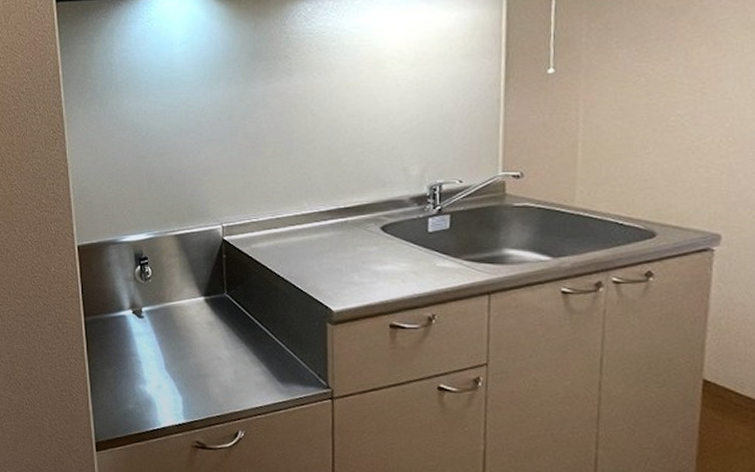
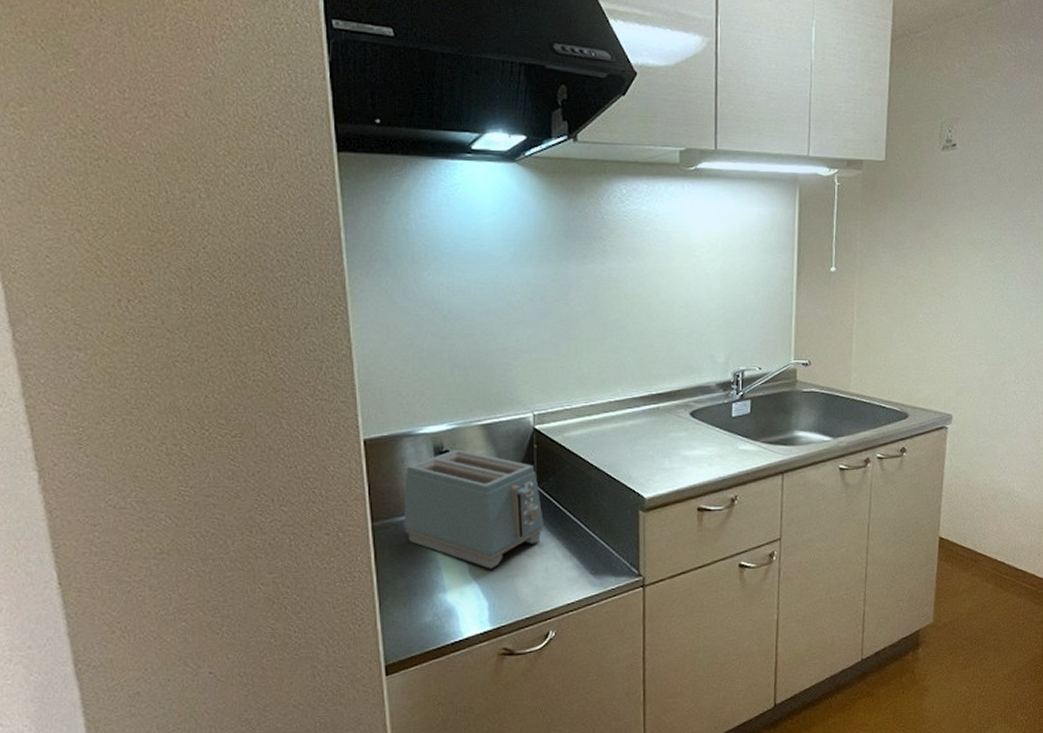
toaster: none [110,256,232,367] -> present [404,449,544,569]

